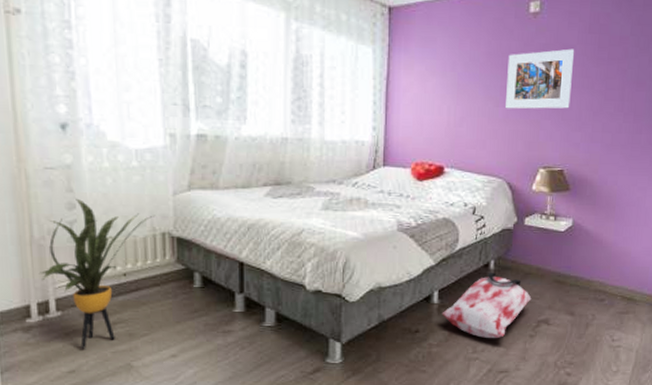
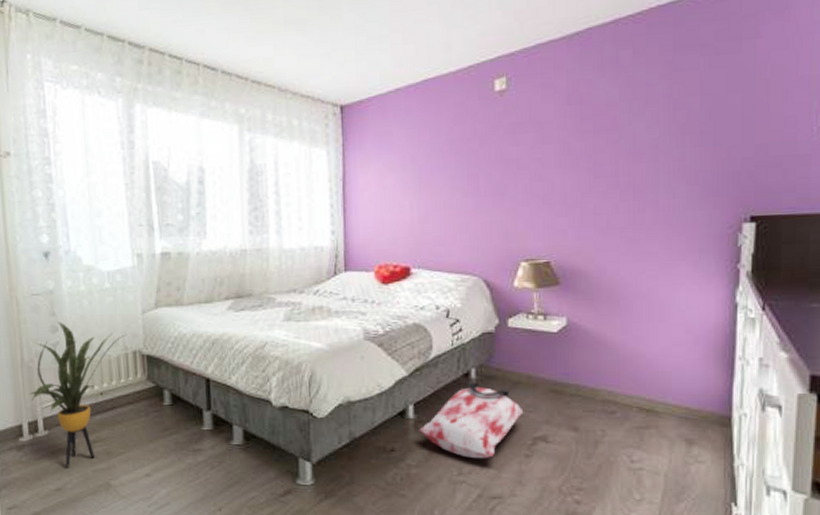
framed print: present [506,48,574,110] -> none [474,124,552,199]

